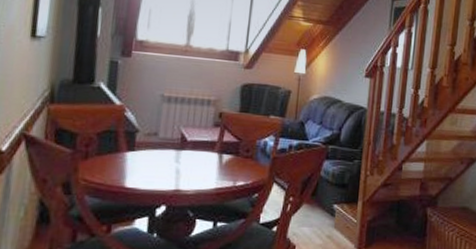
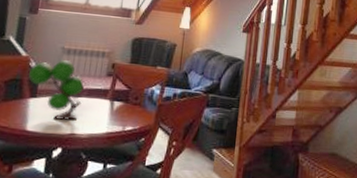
plant: none [125,108,188,176] -> present [29,59,84,121]

